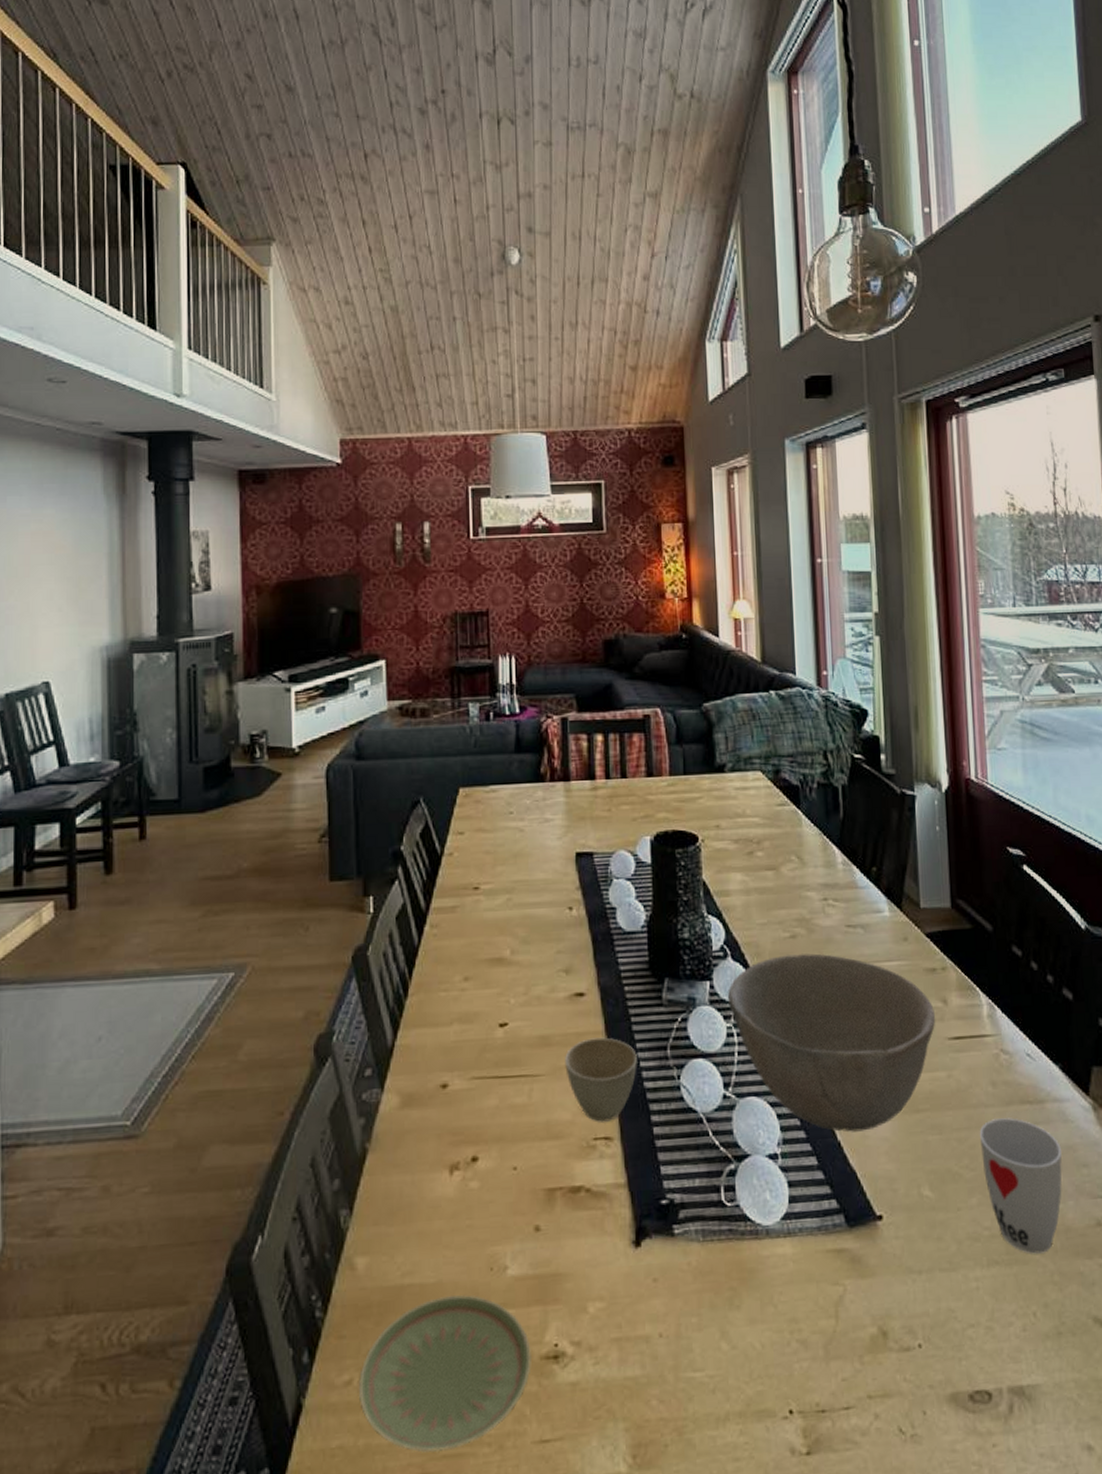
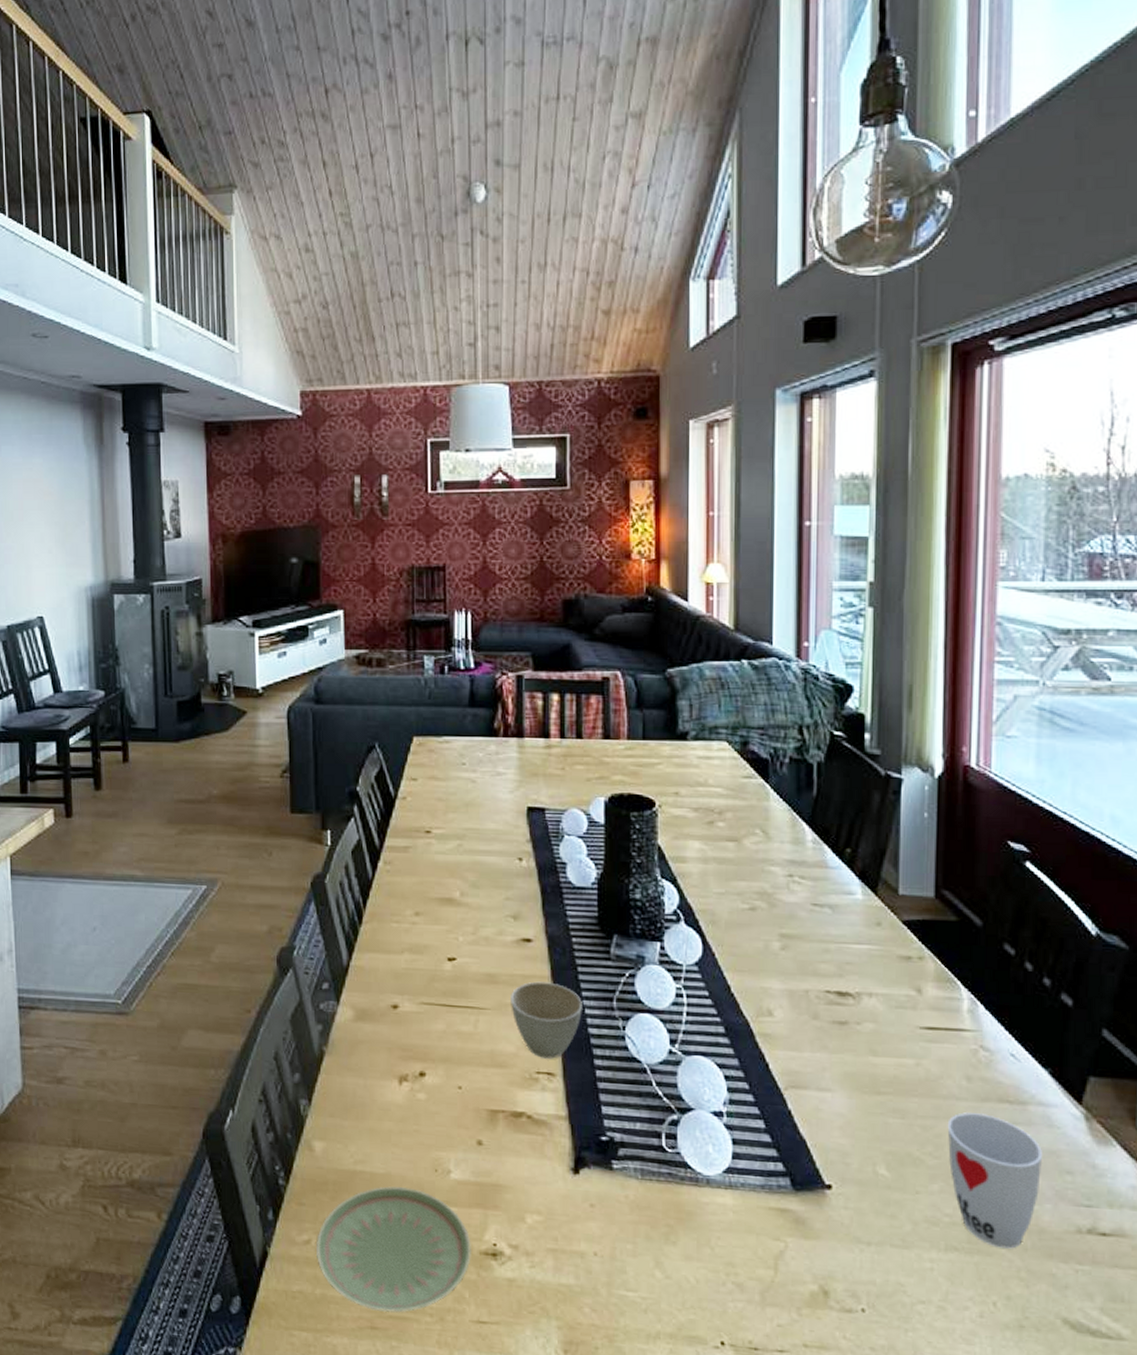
bowl: present [727,953,936,1132] -> none [678,926,908,1104]

